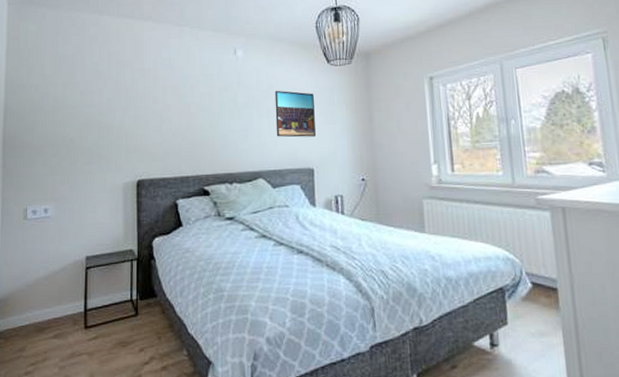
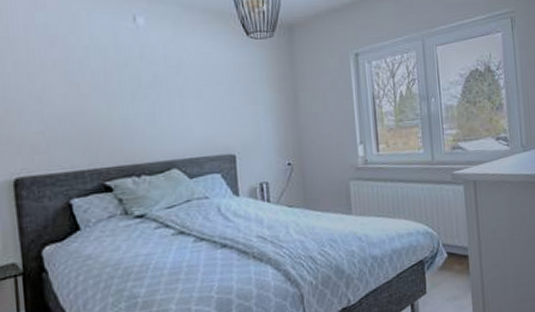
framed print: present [274,90,316,138] -> none [186,66,236,121]

